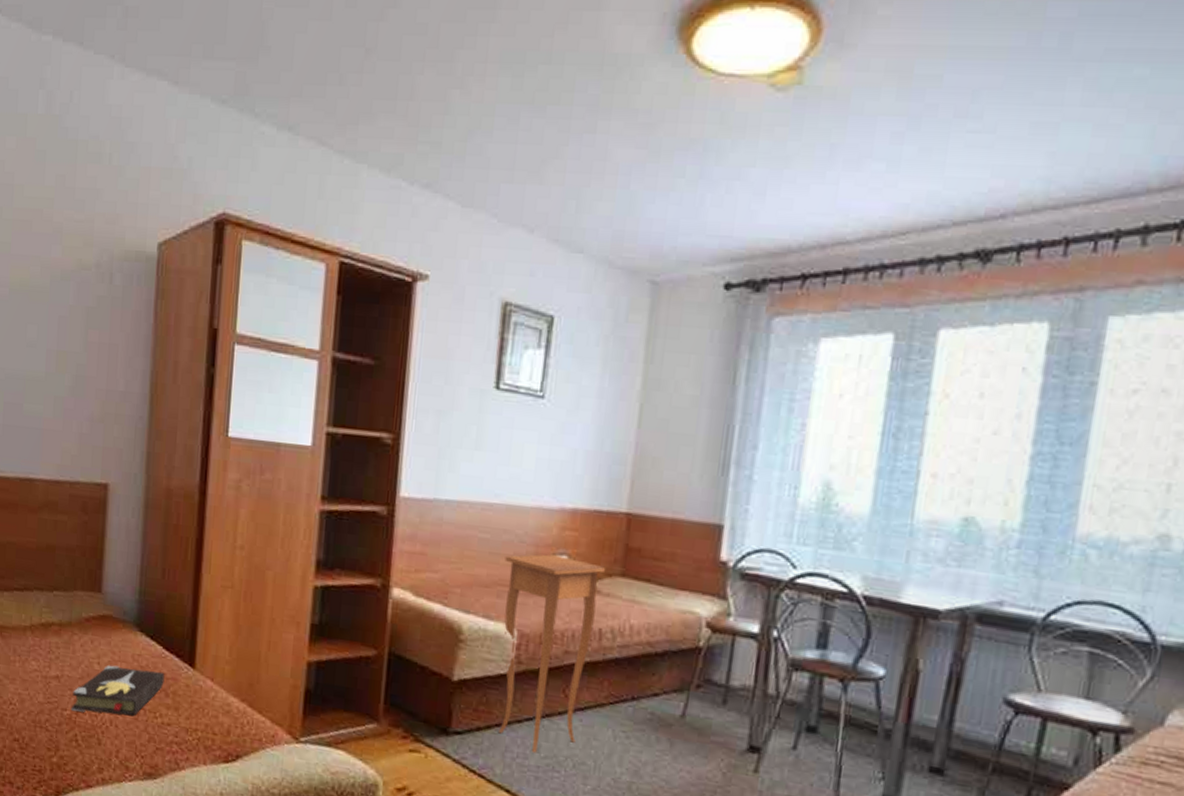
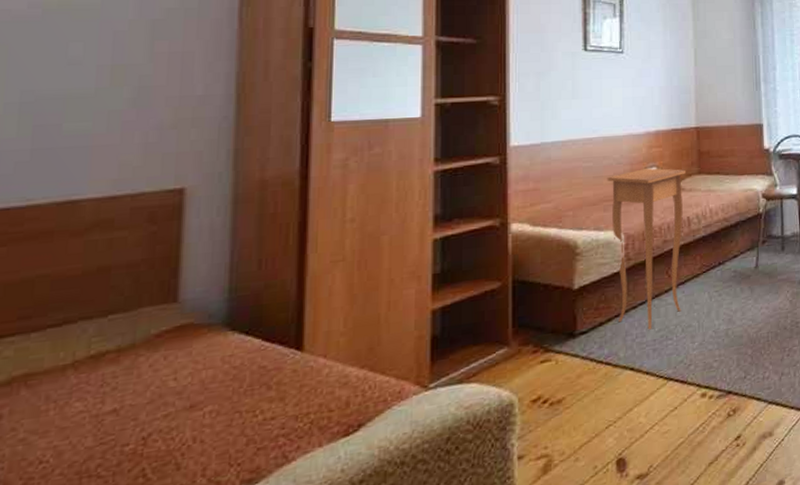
hardback book: present [71,665,165,716] -> none [135,365,265,444]

